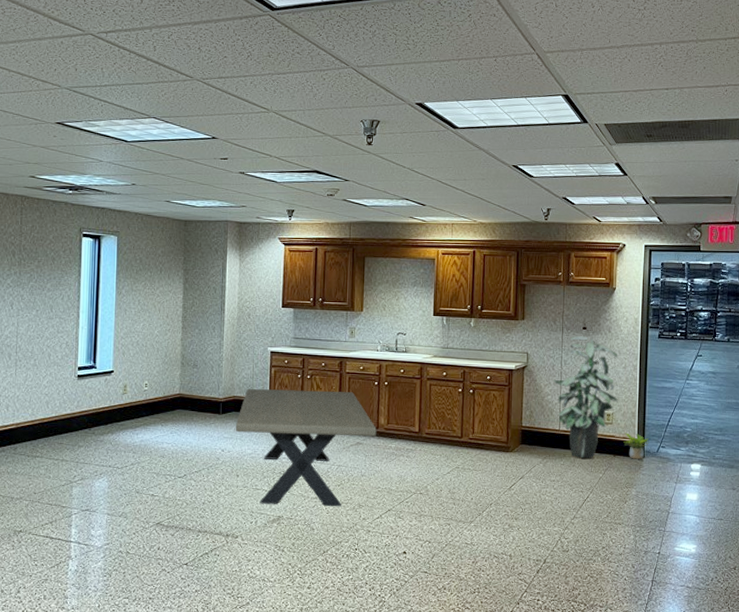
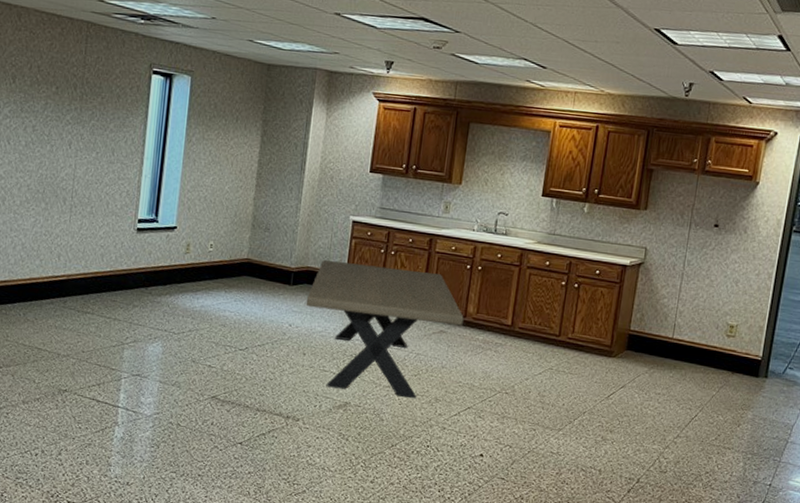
indoor plant: present [552,336,619,459] -> none [671,234,751,374]
potted plant: present [624,433,649,459] -> none [745,348,776,380]

